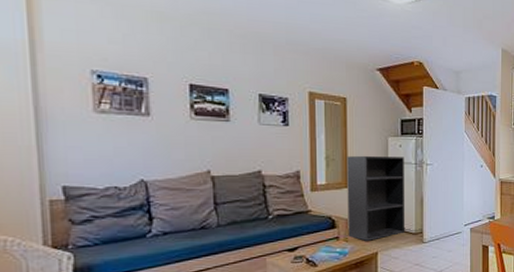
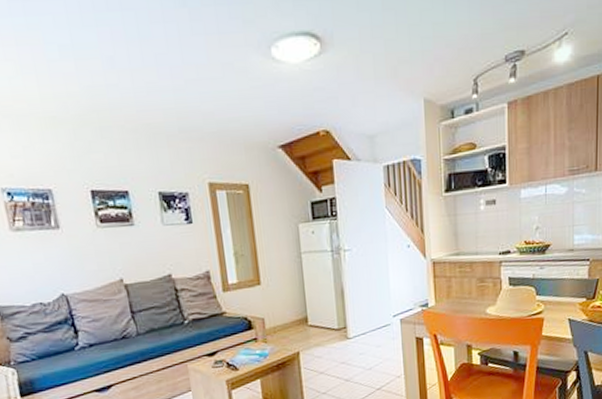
bookshelf: present [347,155,406,241] -> none [256,244,327,341]

